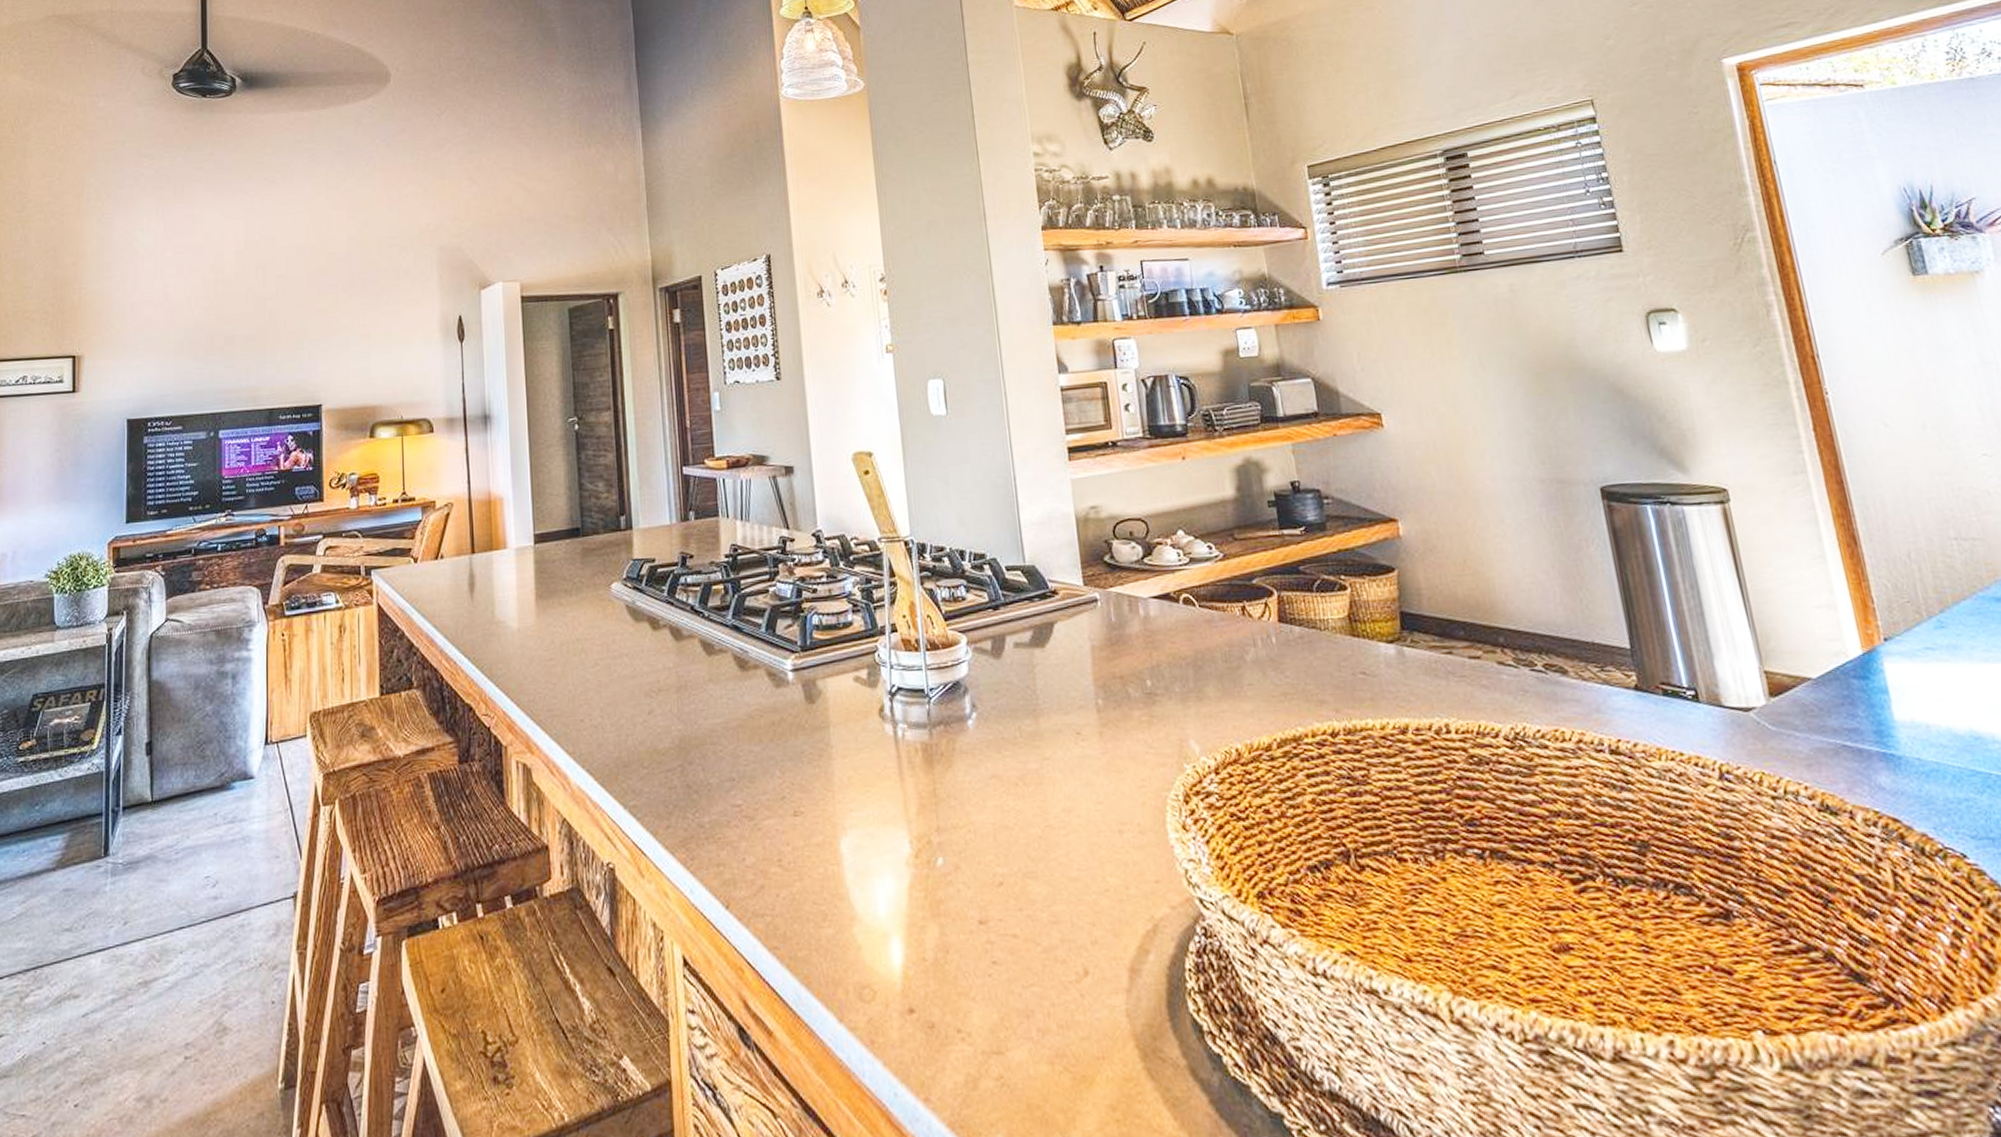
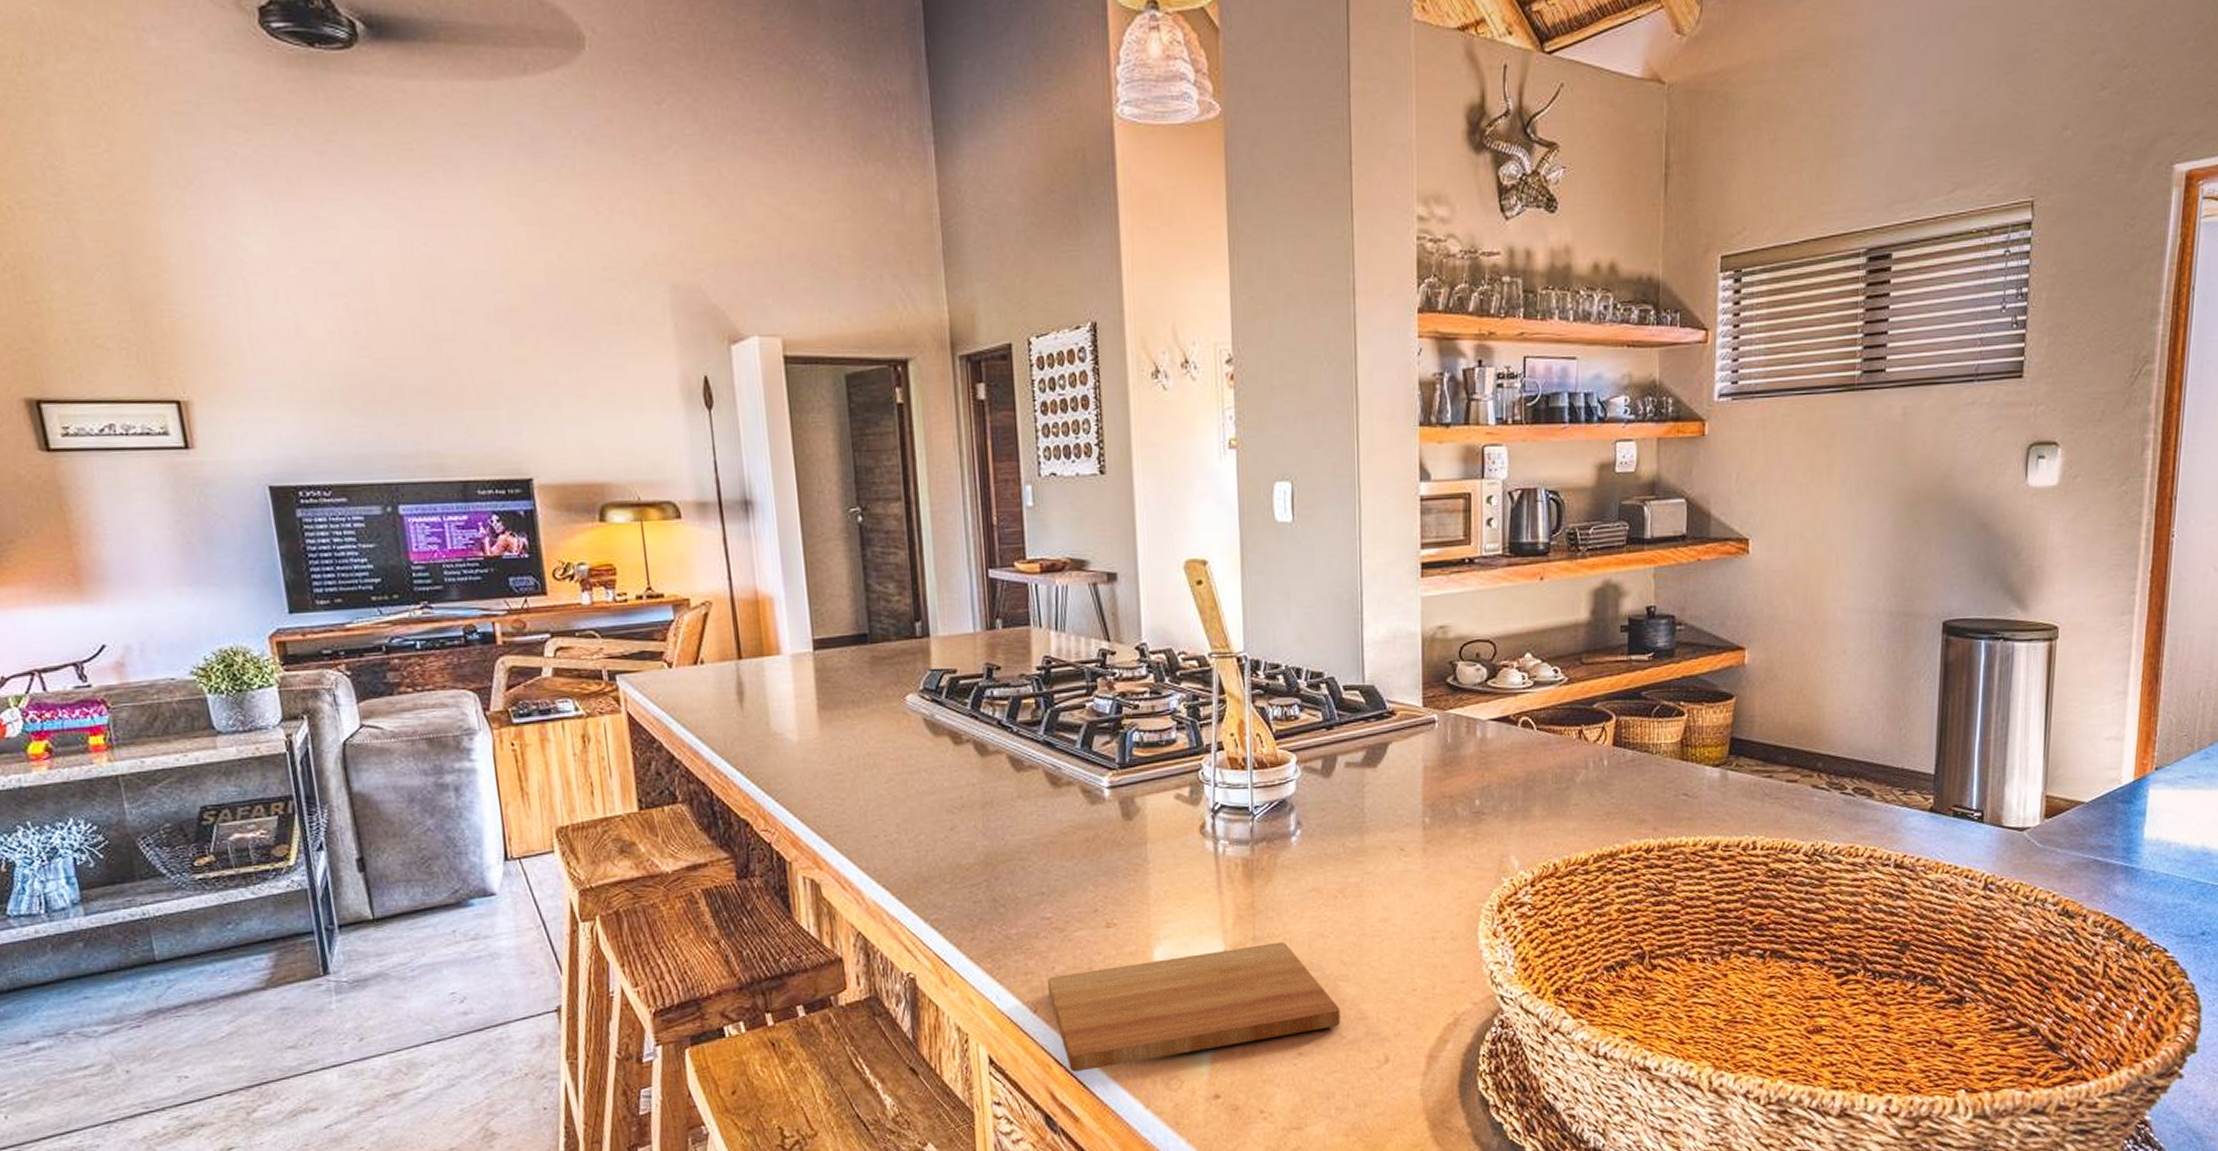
cutting board: none [738,833,1034,977] -> present [1047,942,1341,1072]

